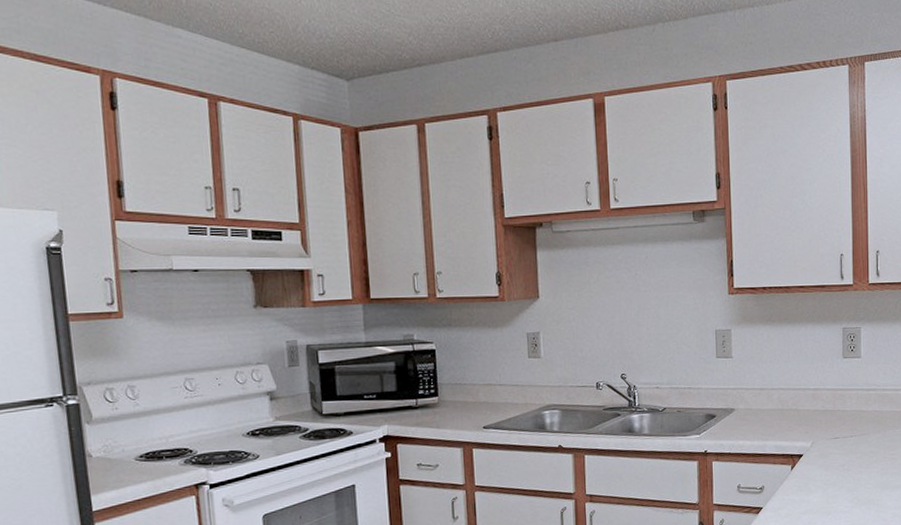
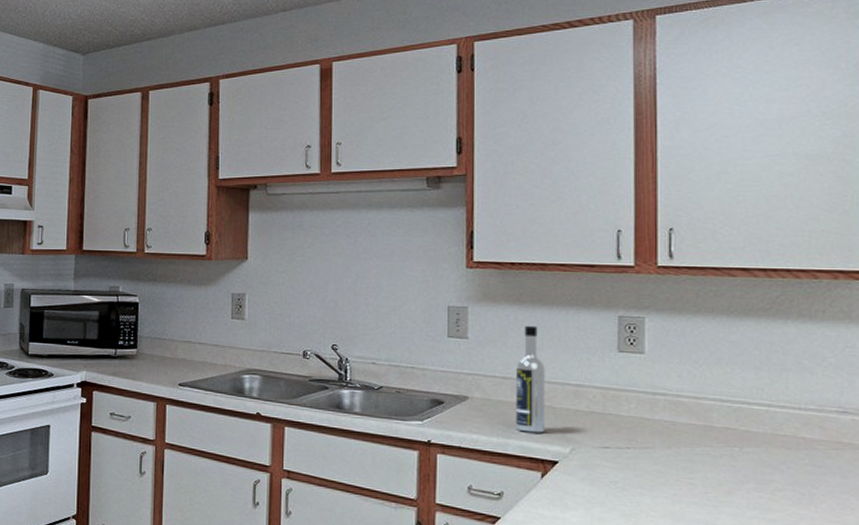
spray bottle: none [770,341,793,434] -> present [516,325,545,433]

